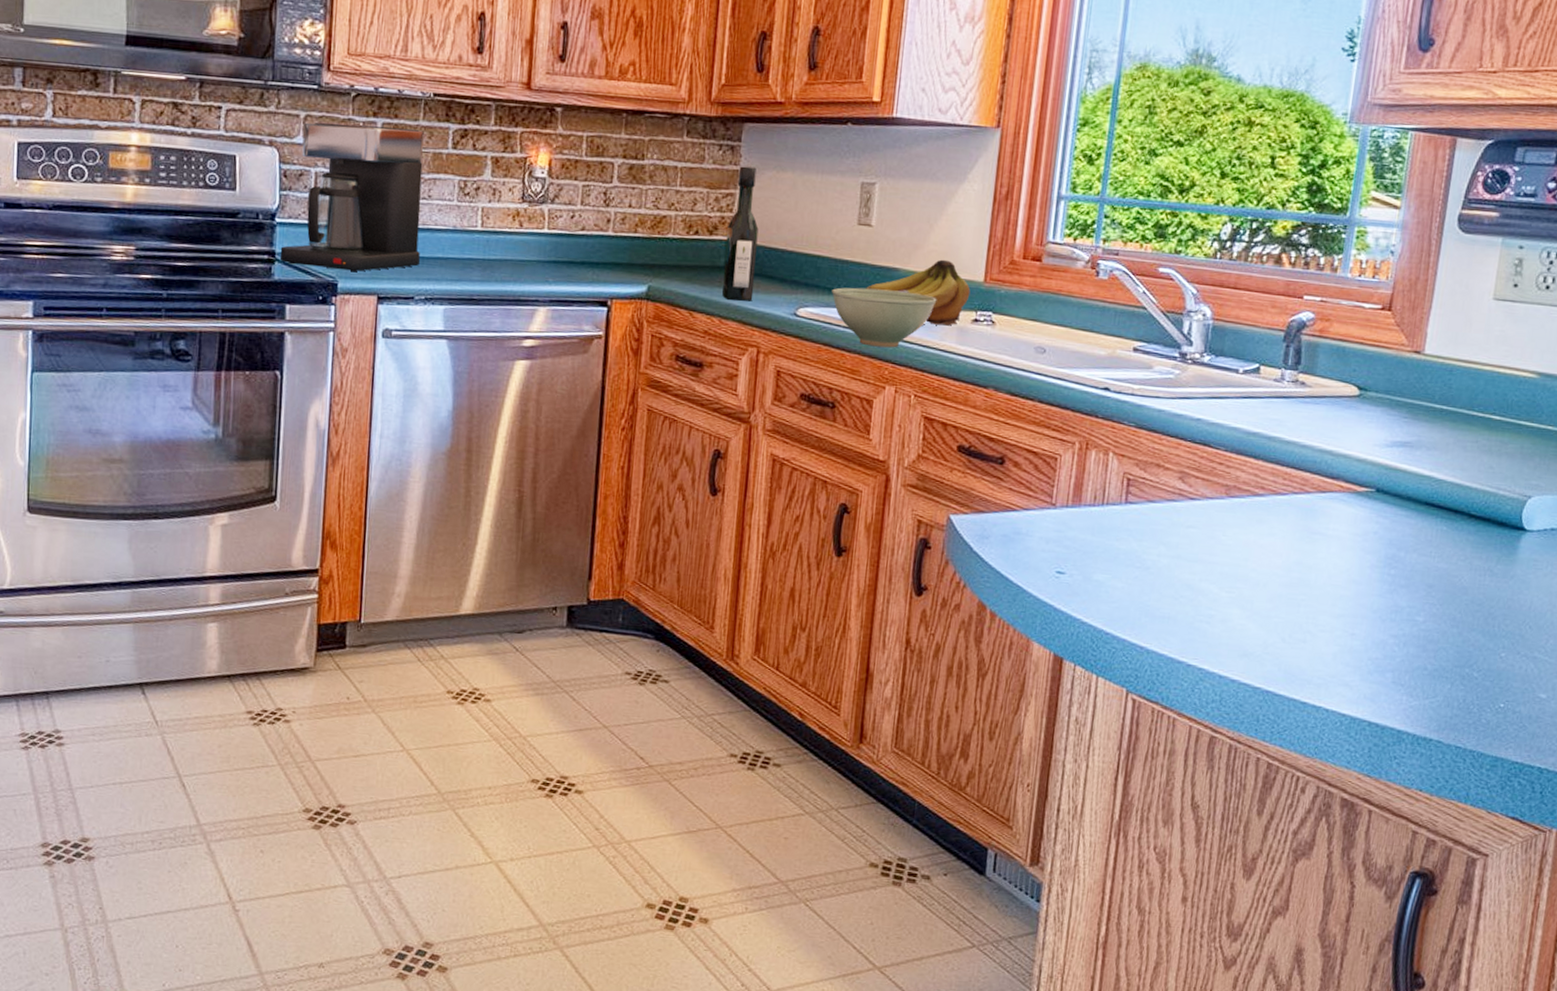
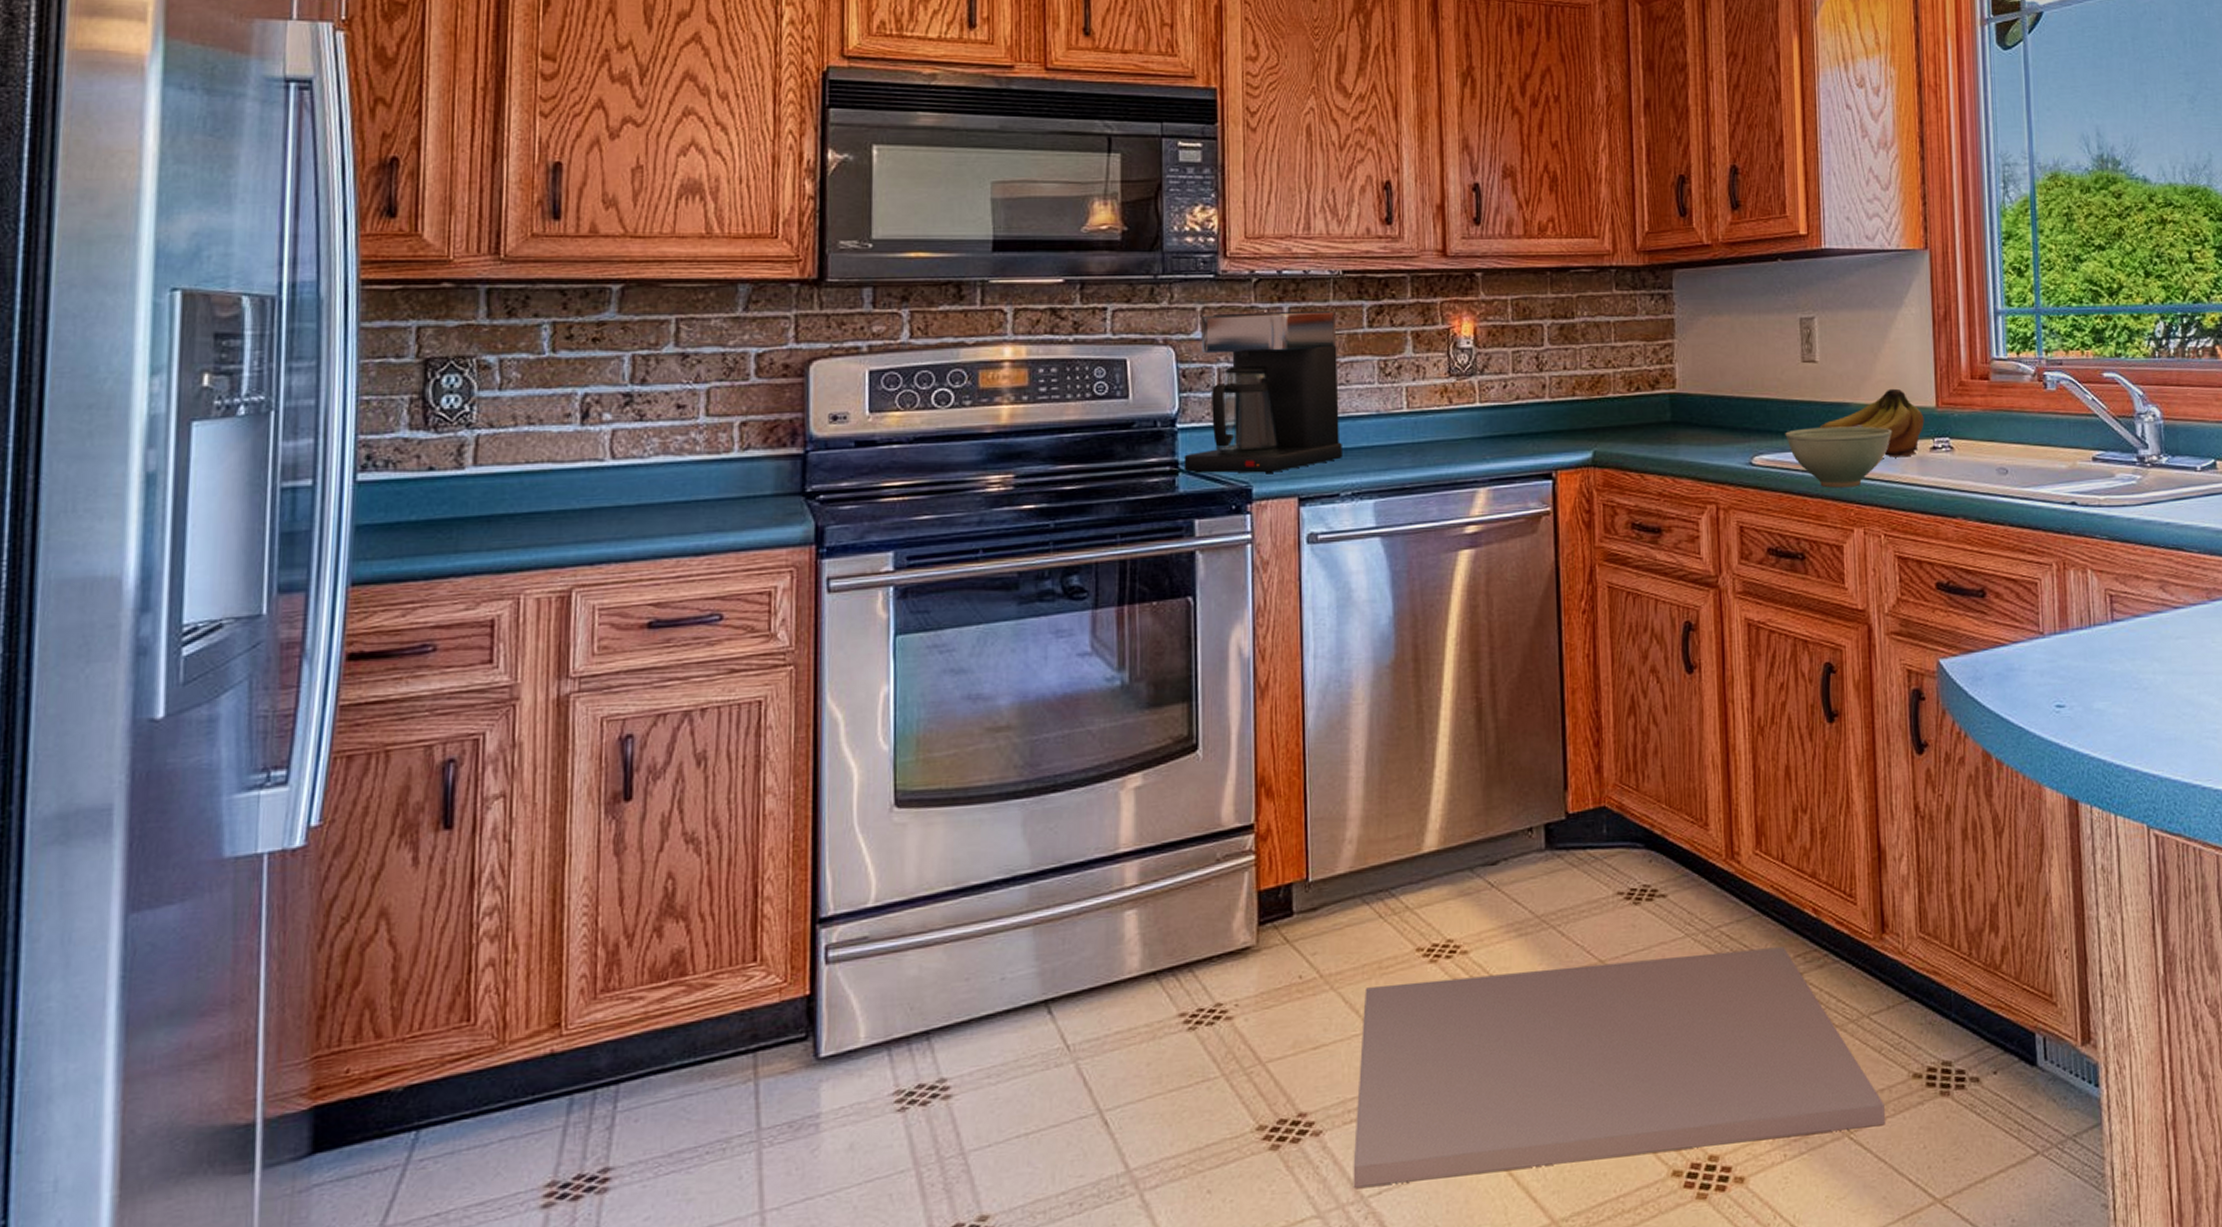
door mat: none [378,716,841,900] -> present [1353,947,1885,1188]
bottle: present [722,166,759,303] -> none [1669,314,1705,458]

